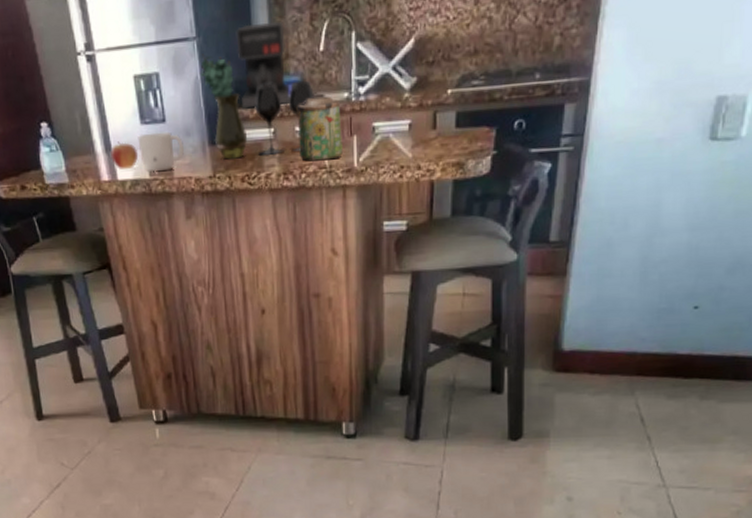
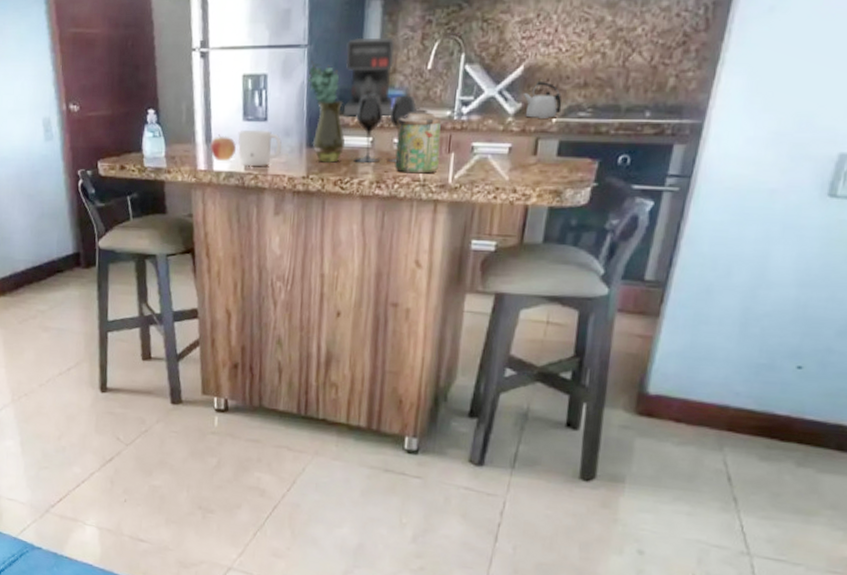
kettle: none [416,52,455,92] -> present [522,80,562,120]

